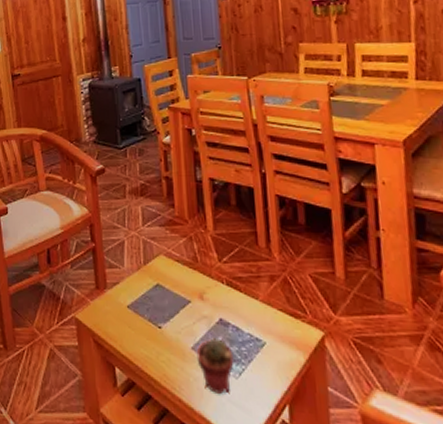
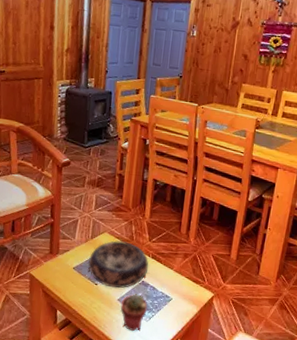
decorative bowl: none [145,263,225,332] -> present [88,240,149,289]

